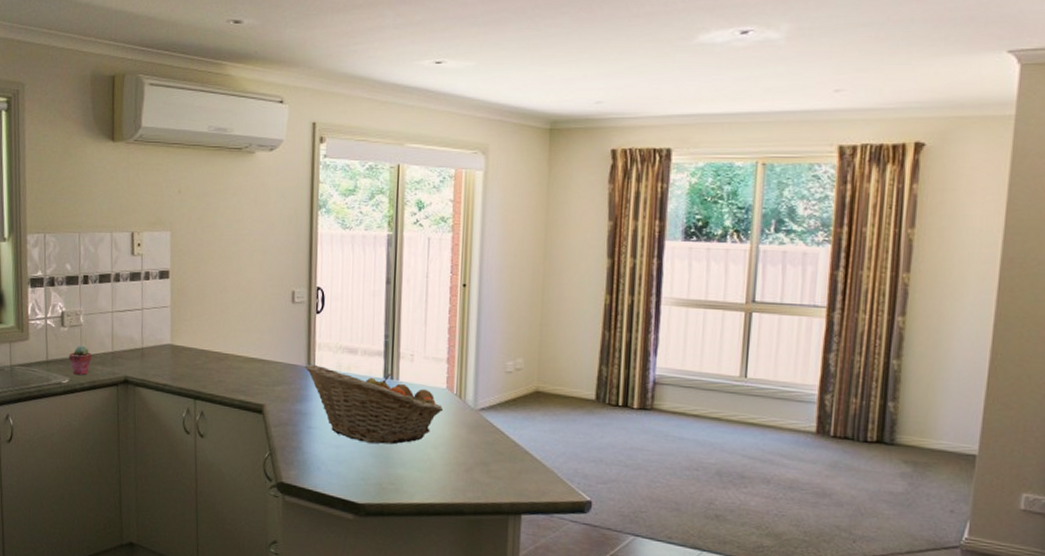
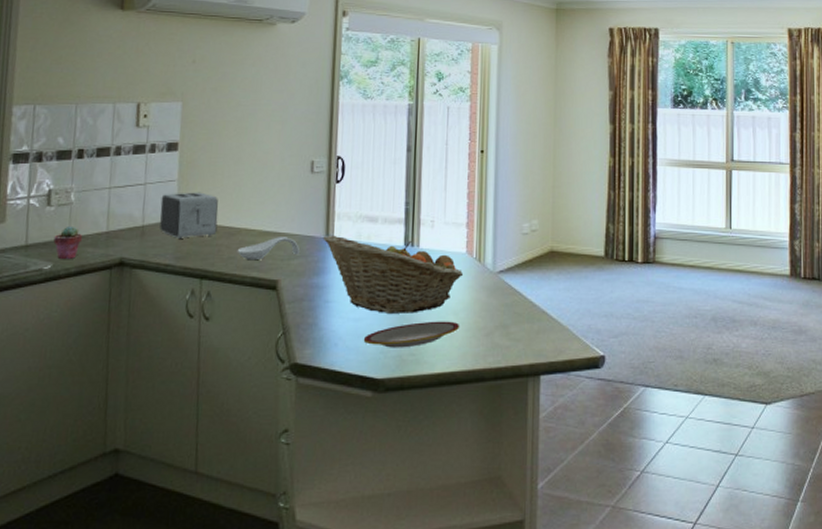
toaster: none [156,318,208,361] -> present [160,192,219,238]
spoon rest: none [226,364,284,385] -> present [237,237,301,261]
plate: none [344,453,440,477] -> present [363,321,460,348]

